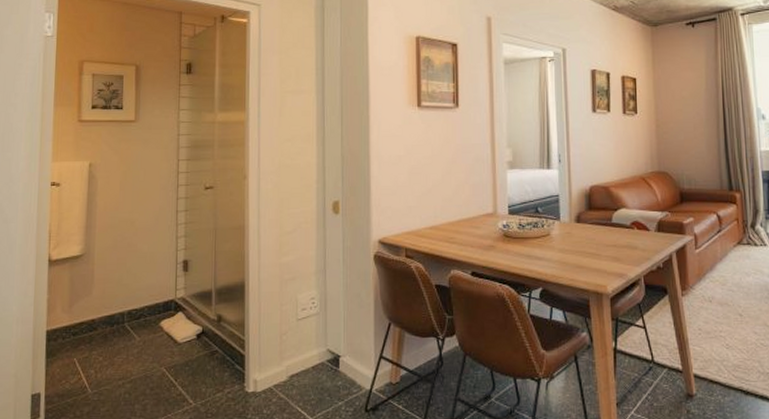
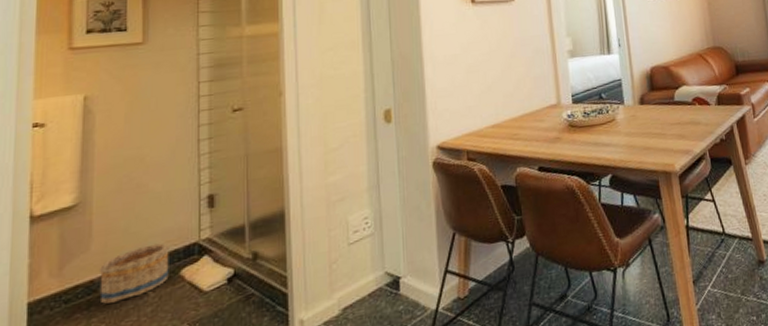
basket: none [98,296,152,341] -> present [99,243,169,304]

